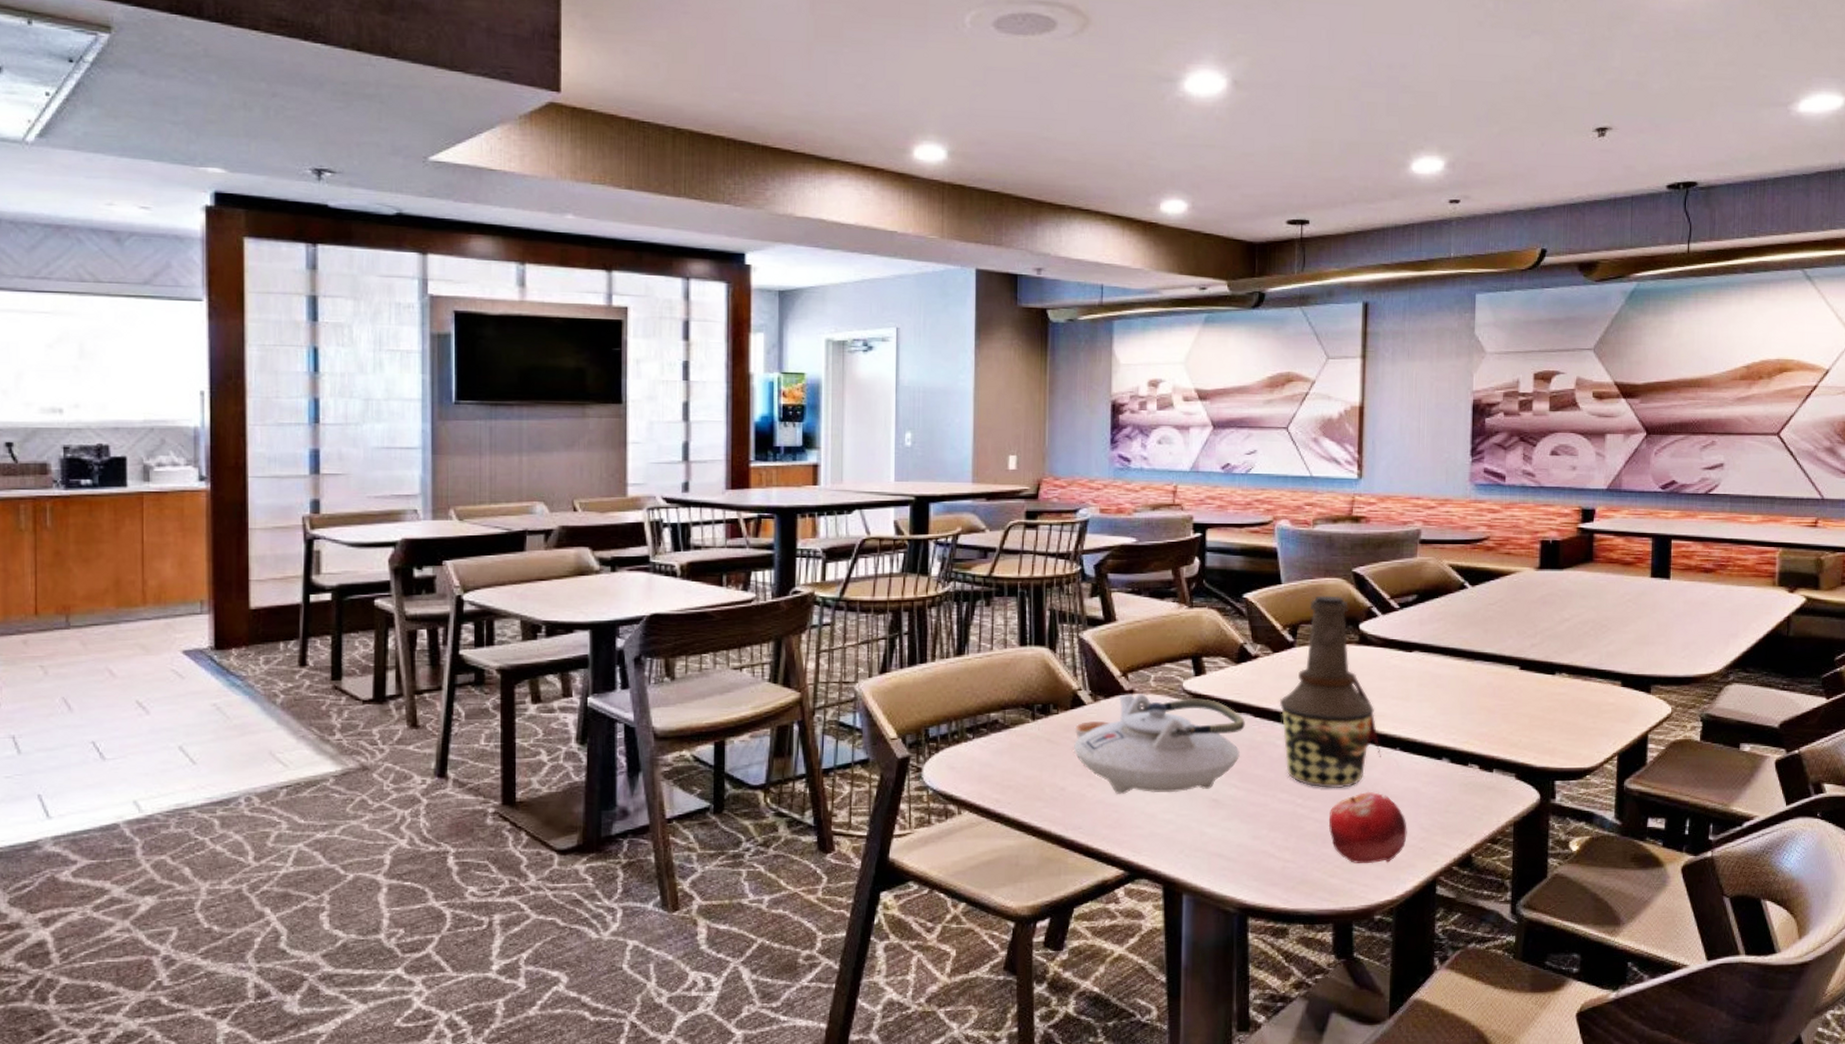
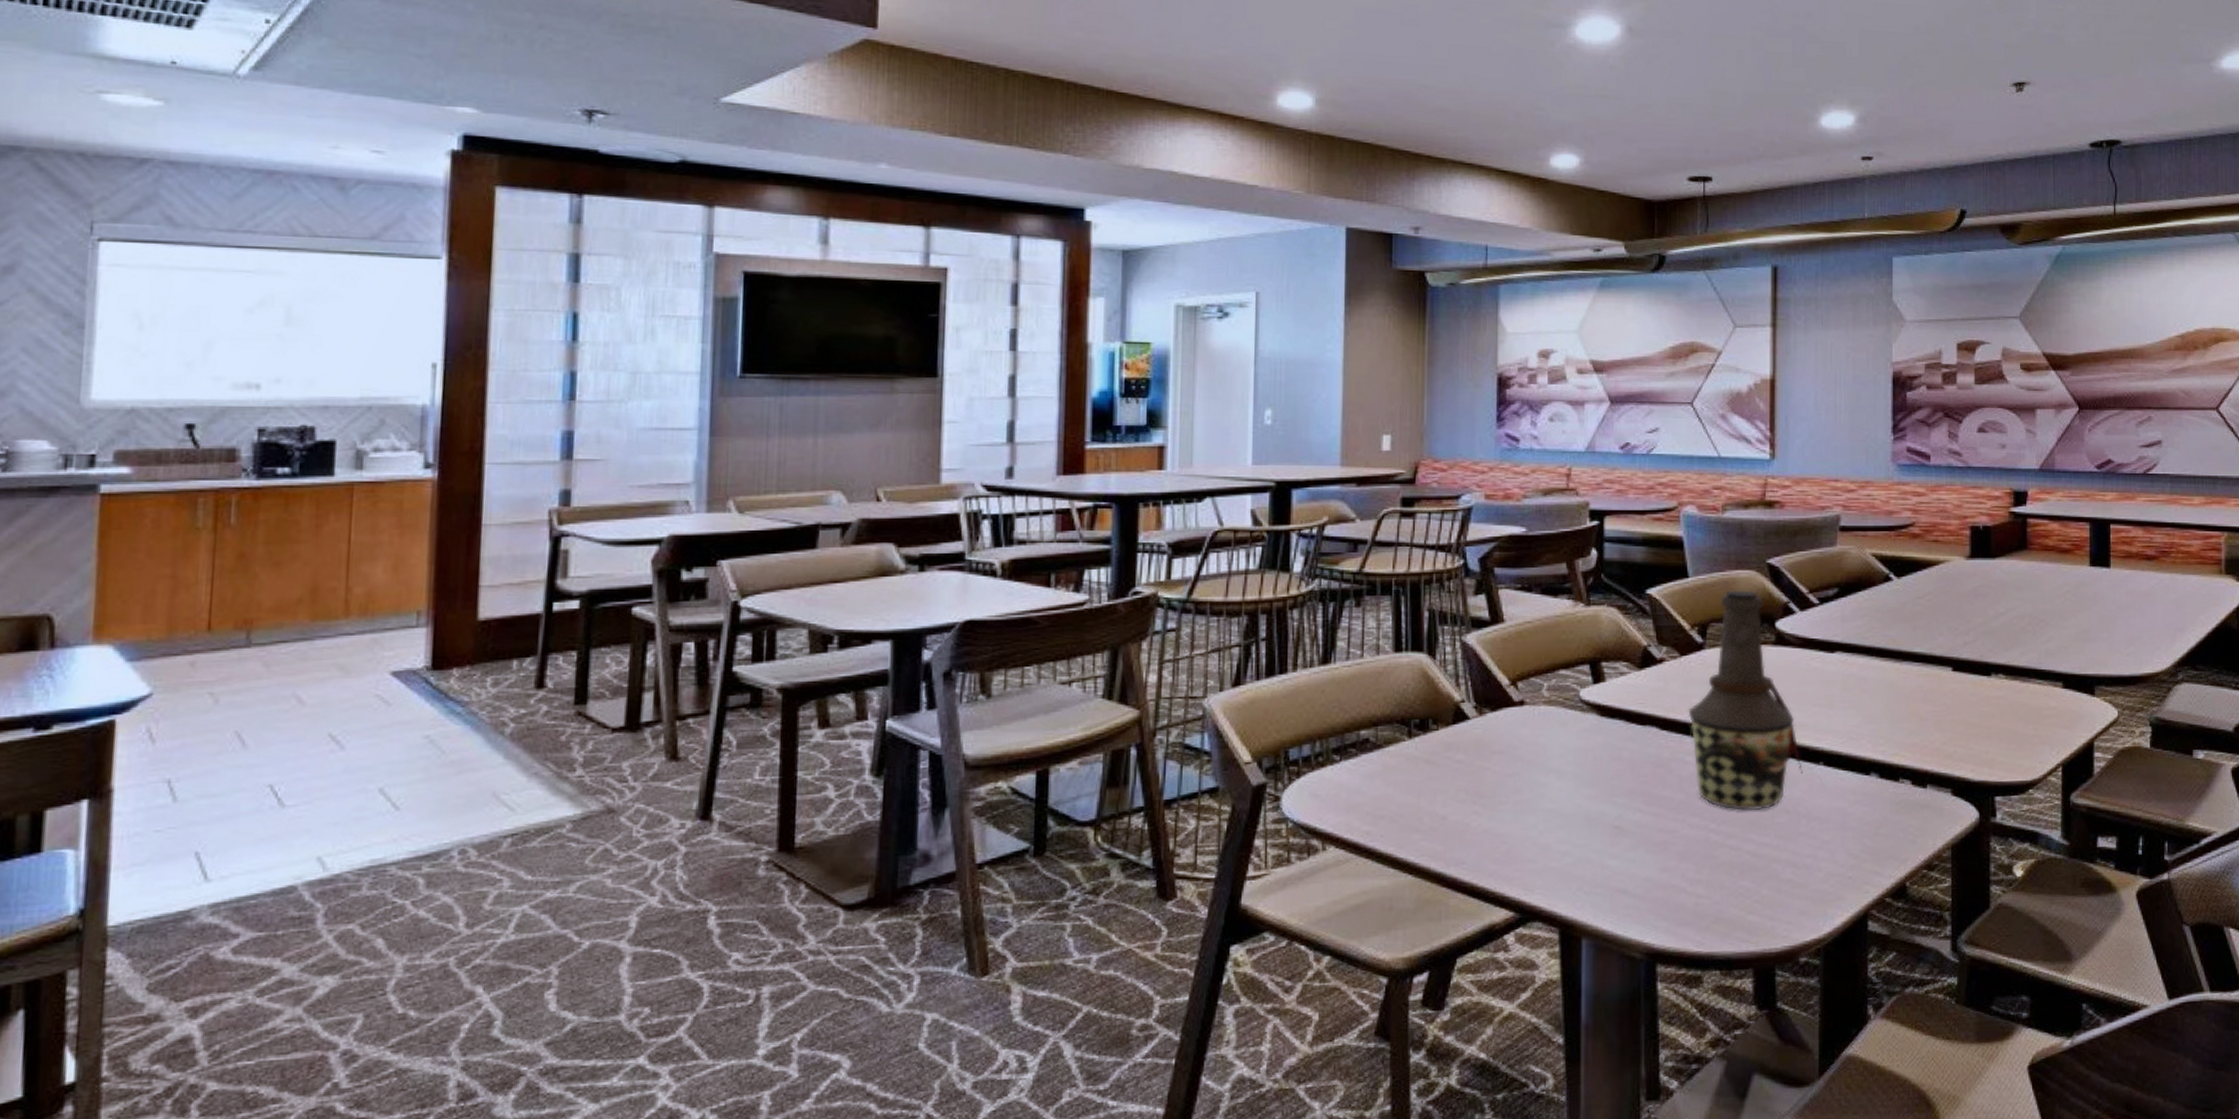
teapot: present [1073,694,1245,795] -> none [1455,705,1650,824]
fruit: present [1328,791,1407,864] -> none [1745,813,1834,898]

